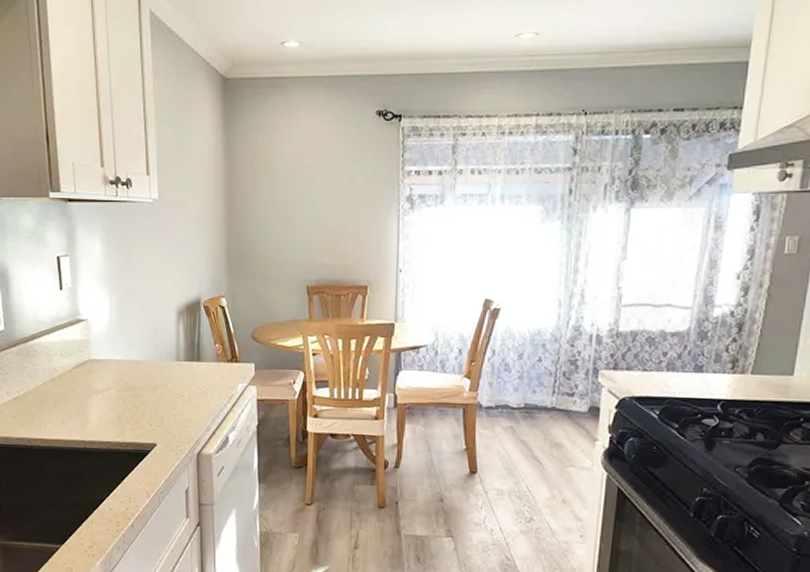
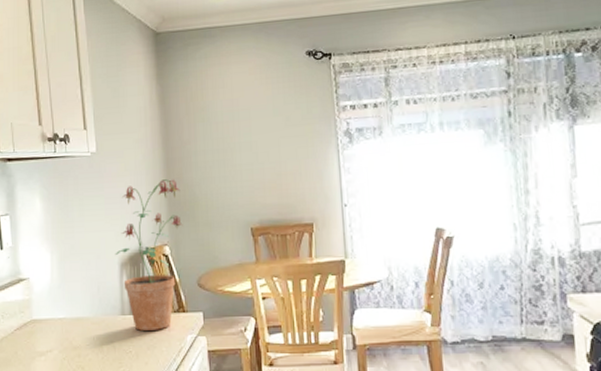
potted plant: none [173,232,241,377] -> present [115,179,183,331]

